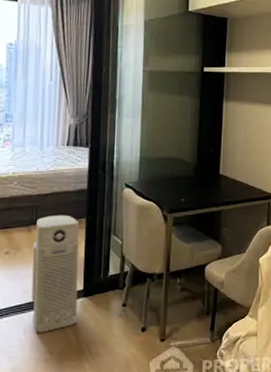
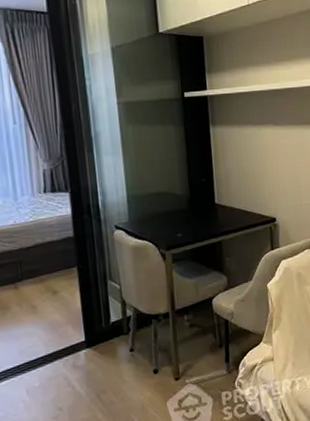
air purifier: present [31,215,80,333] -> none [22,266,83,392]

